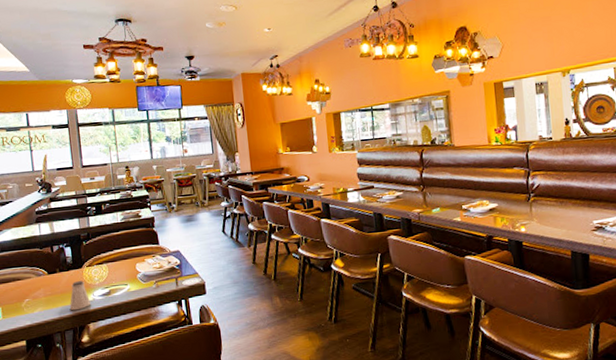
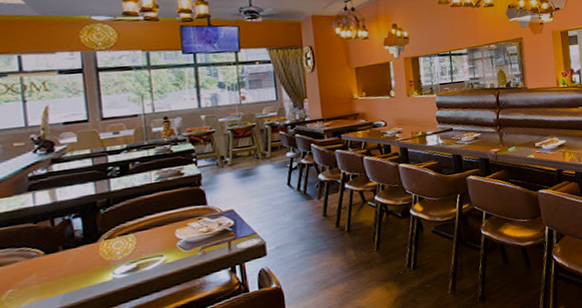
saltshaker: present [69,281,92,311] -> none [76,257,111,297]

